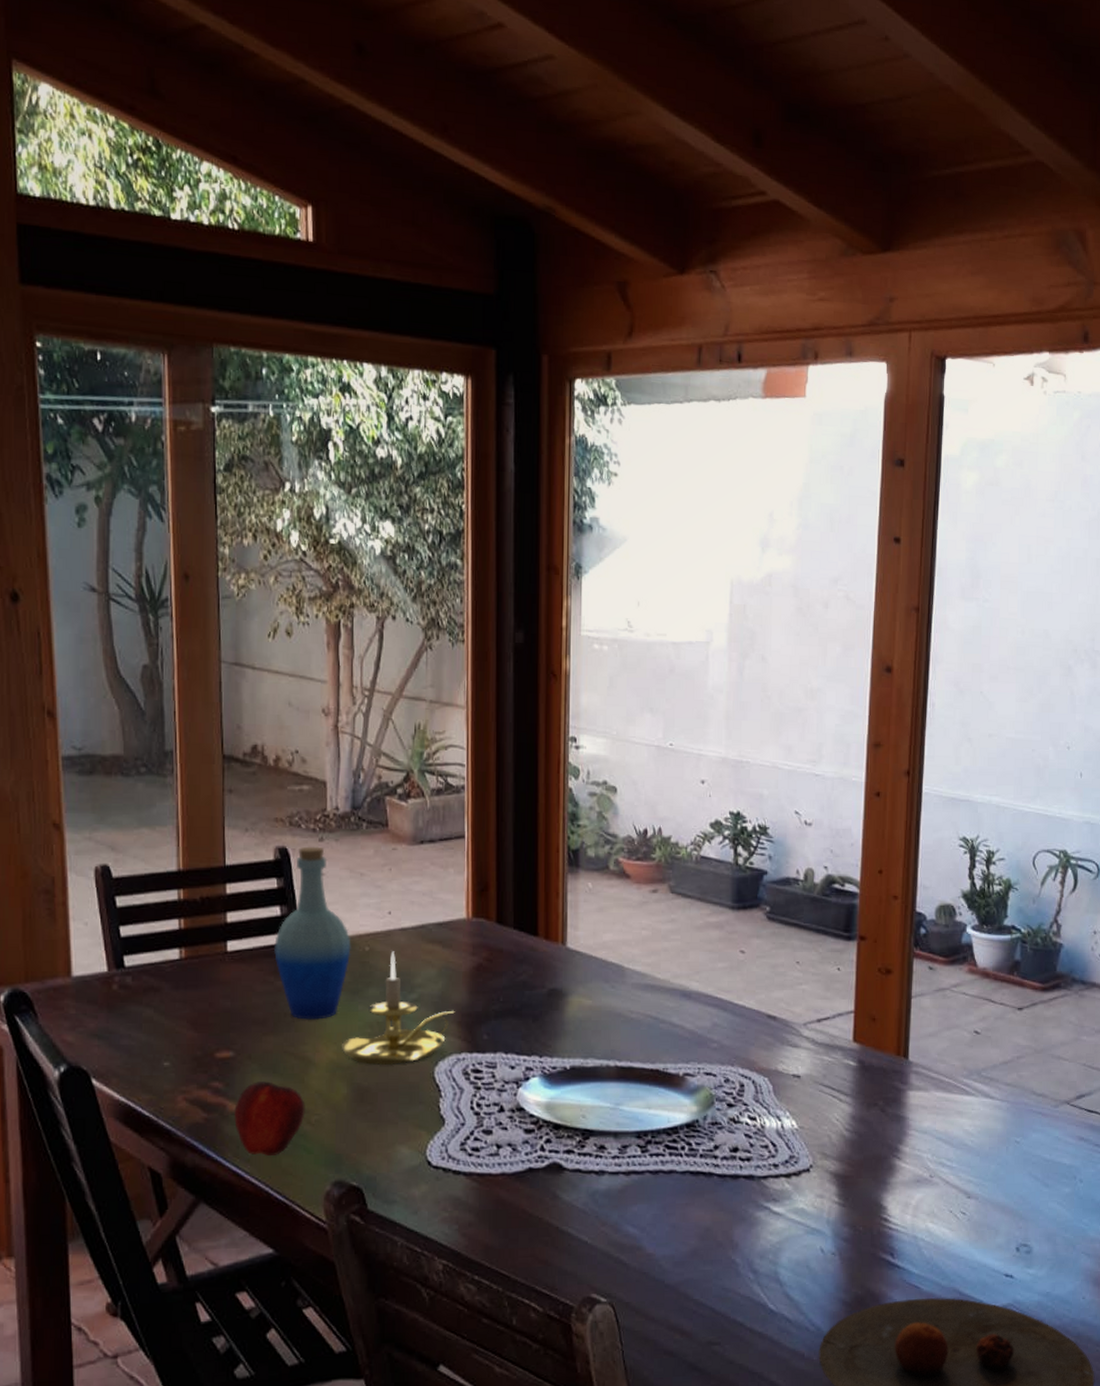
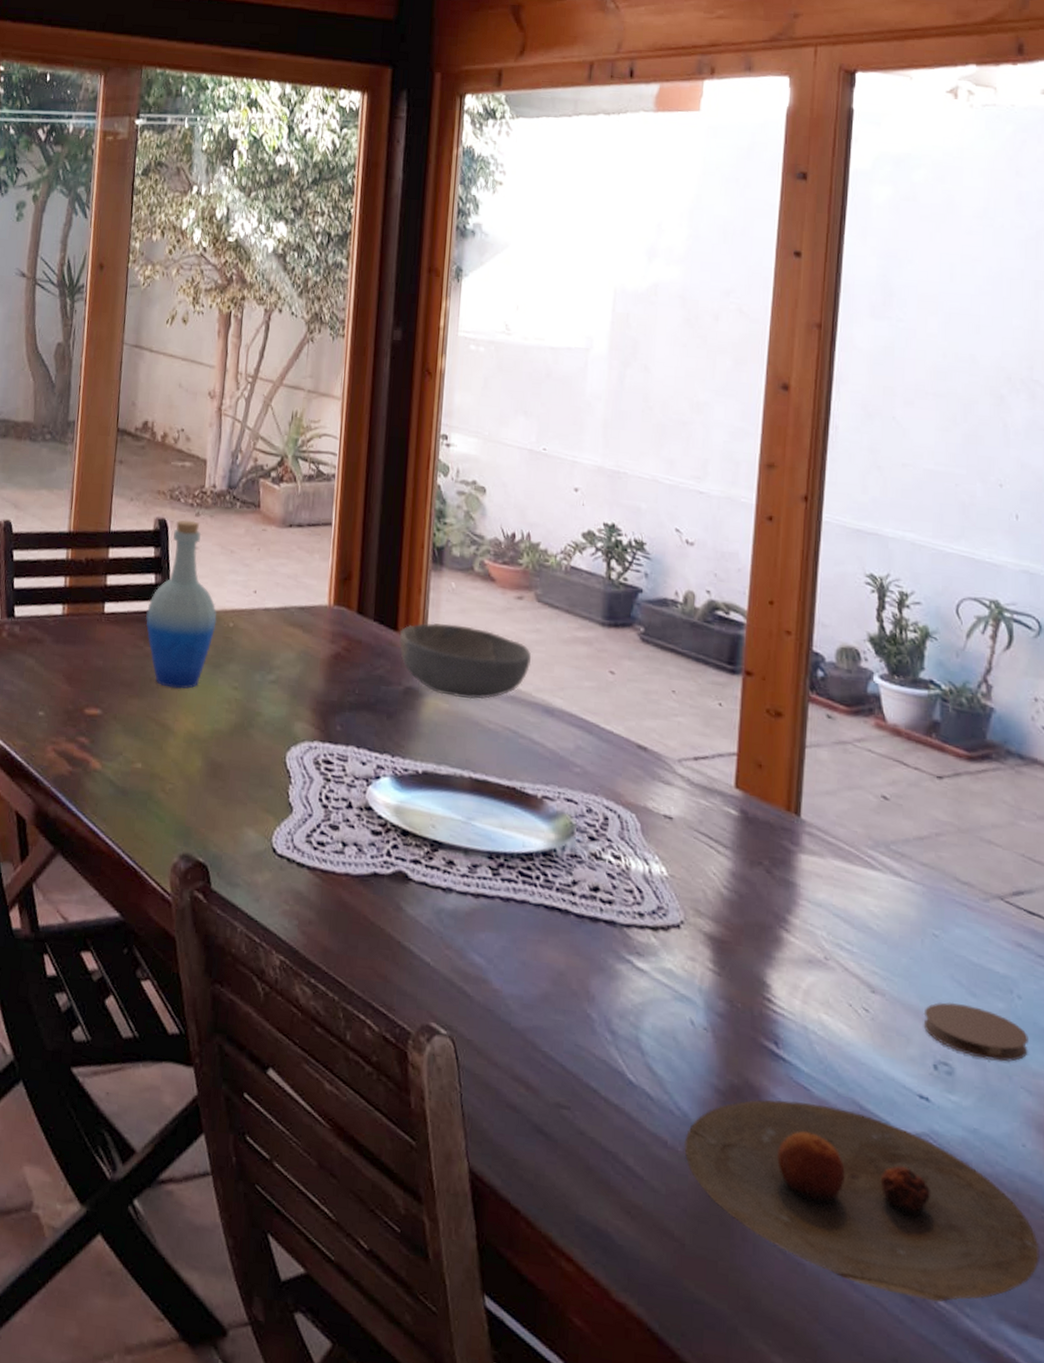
apple: present [234,1081,305,1156] -> none [95,742,162,818]
candle holder: present [342,951,456,1066] -> none [200,630,312,745]
bowl: none [540,923,668,993] -> present [399,623,532,700]
coaster: none [1008,1194,1088,1236] -> present [923,1002,1029,1062]

